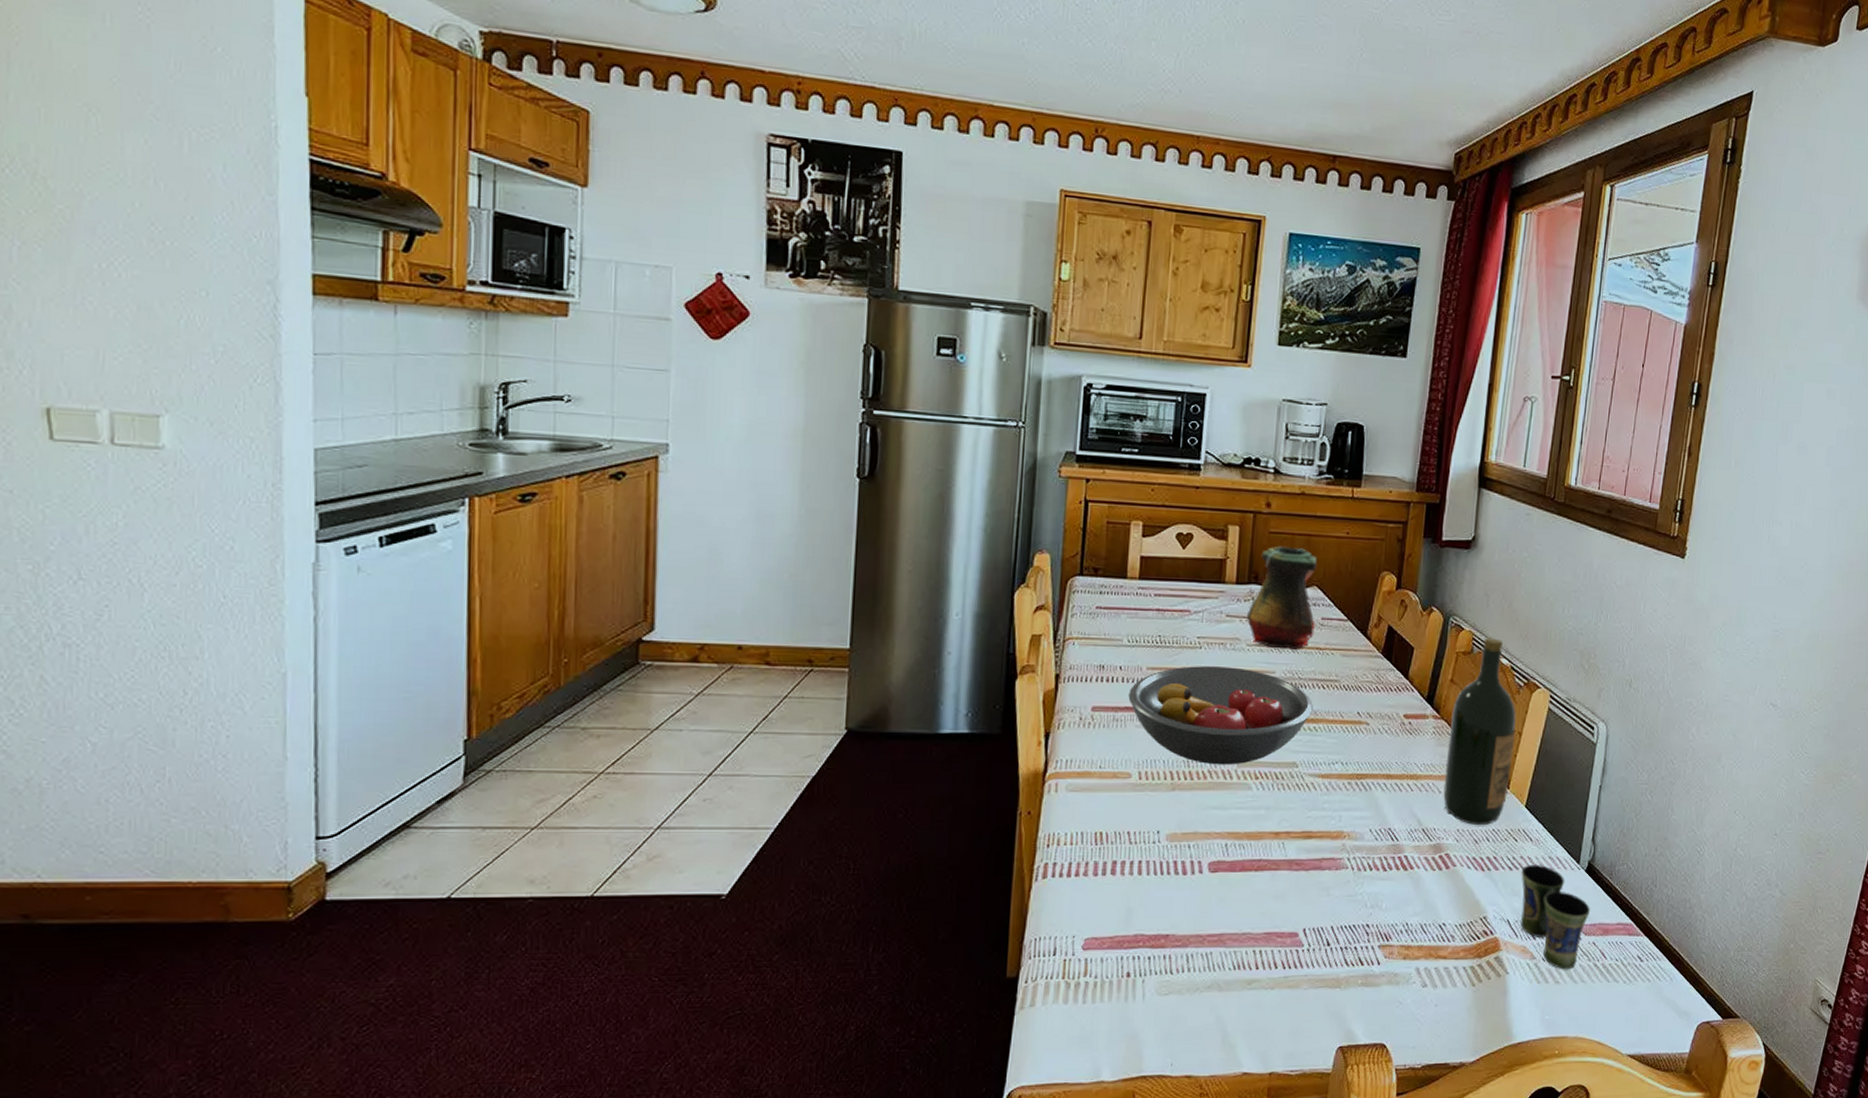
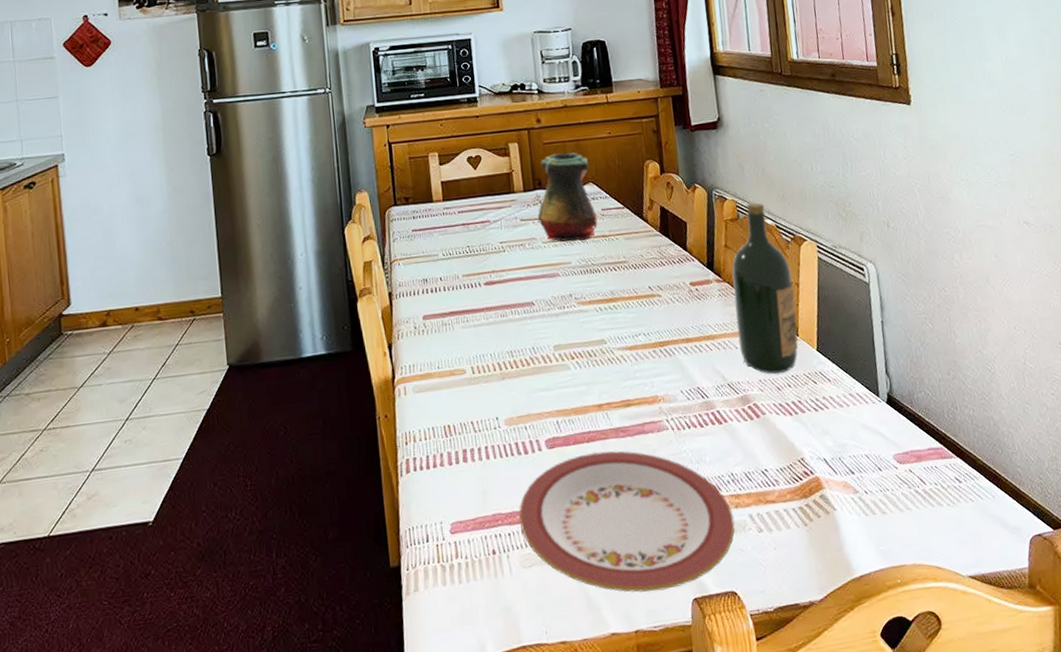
fruit bowl: present [1128,666,1313,765] -> none [451,263,610,352]
plate: none [1163,882,1399,1035] -> present [519,451,735,593]
cup: present [1521,865,1590,970] -> none [826,402,900,500]

